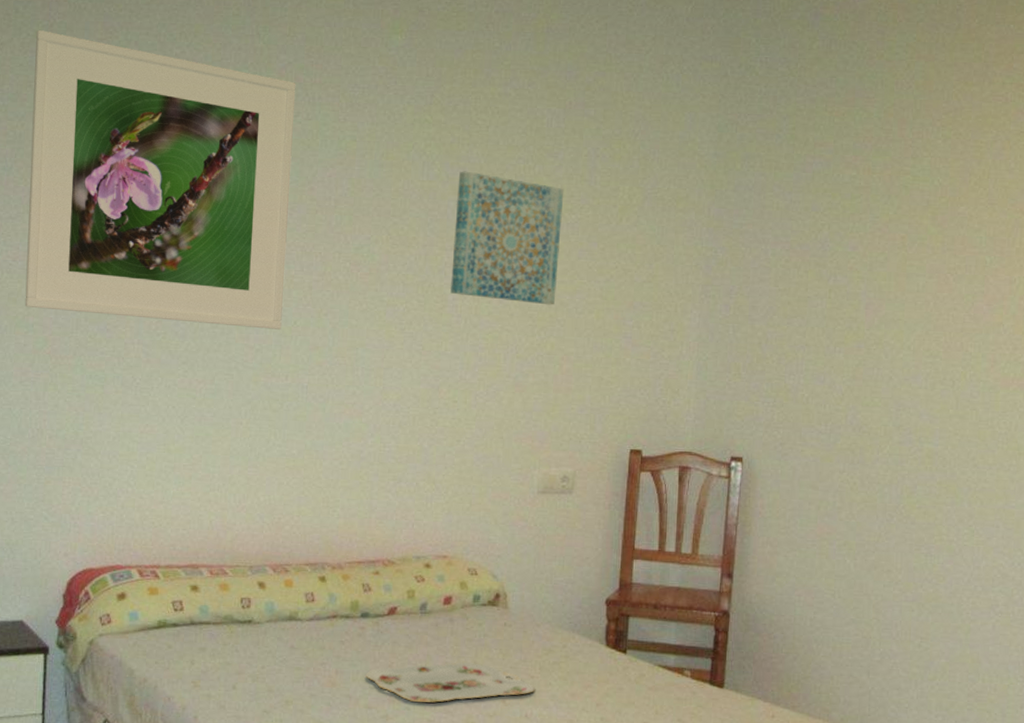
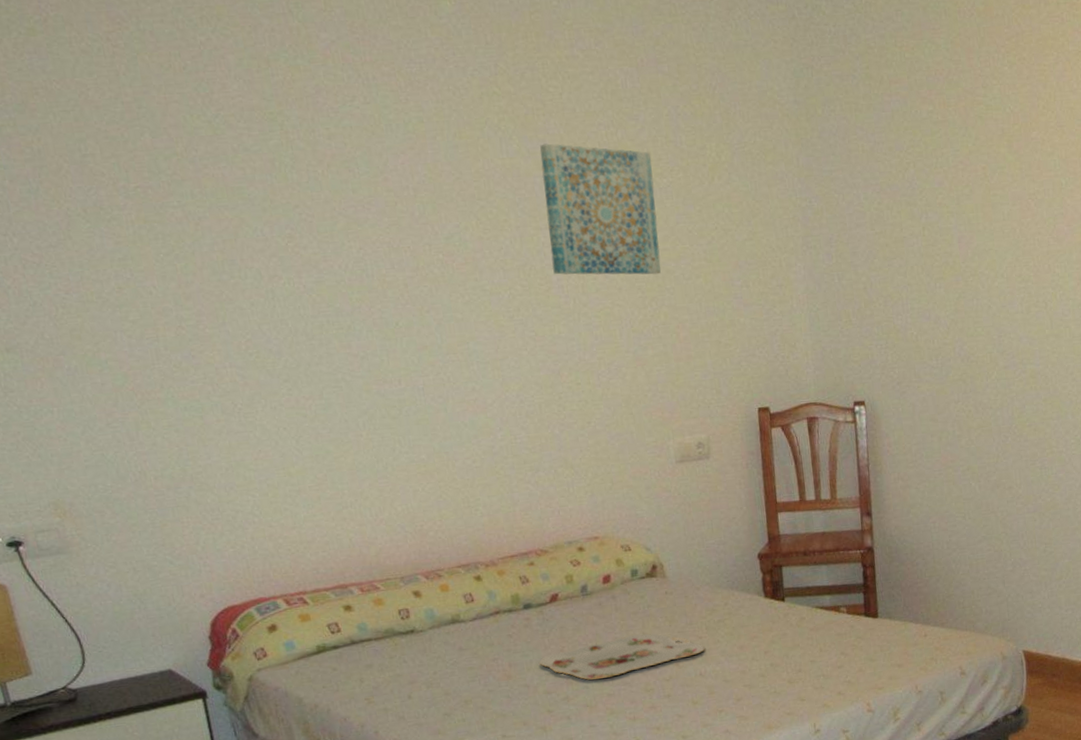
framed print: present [24,30,296,330] -> none [28,27,383,343]

